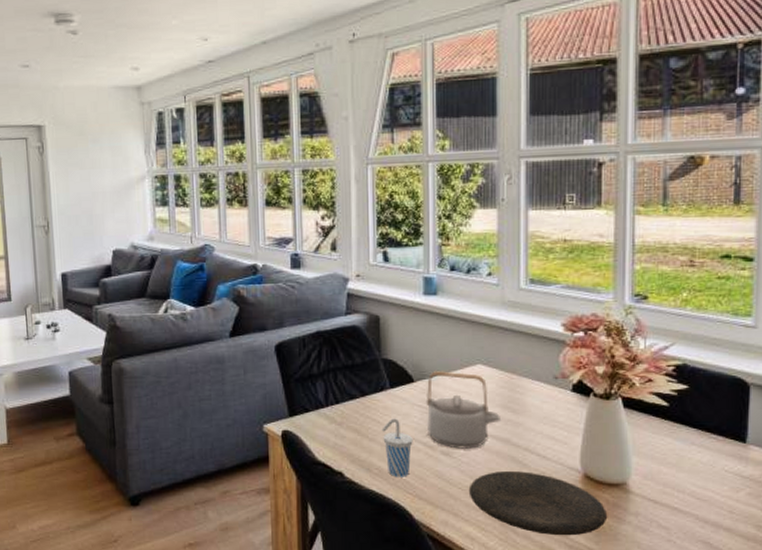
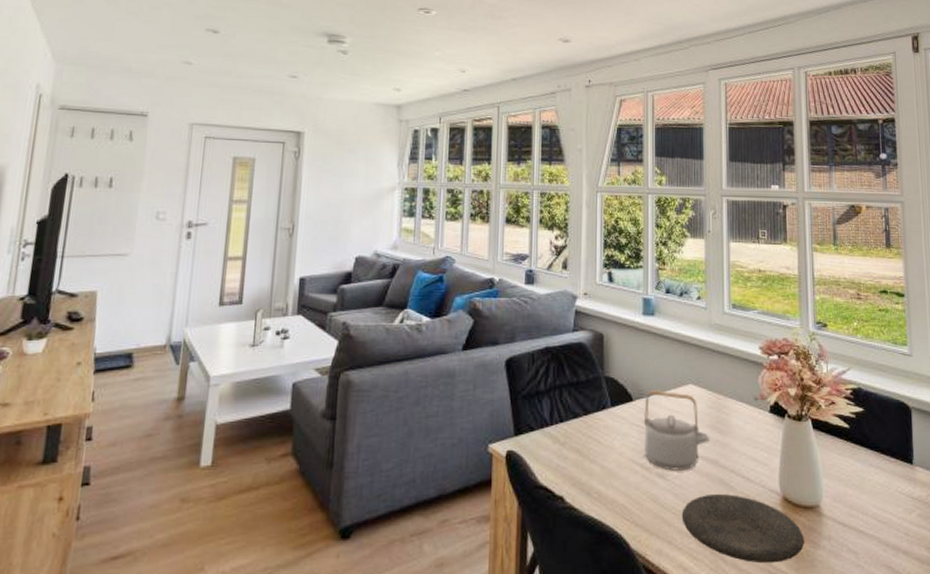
cup: present [381,418,413,477] -> none [602,438,631,502]

